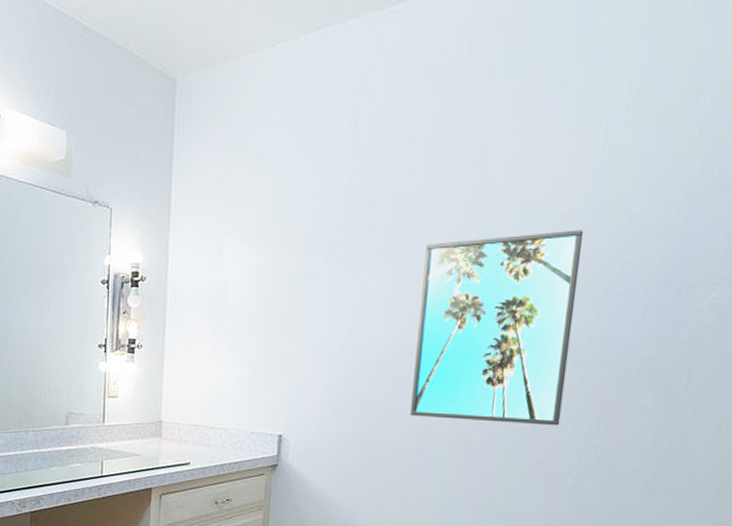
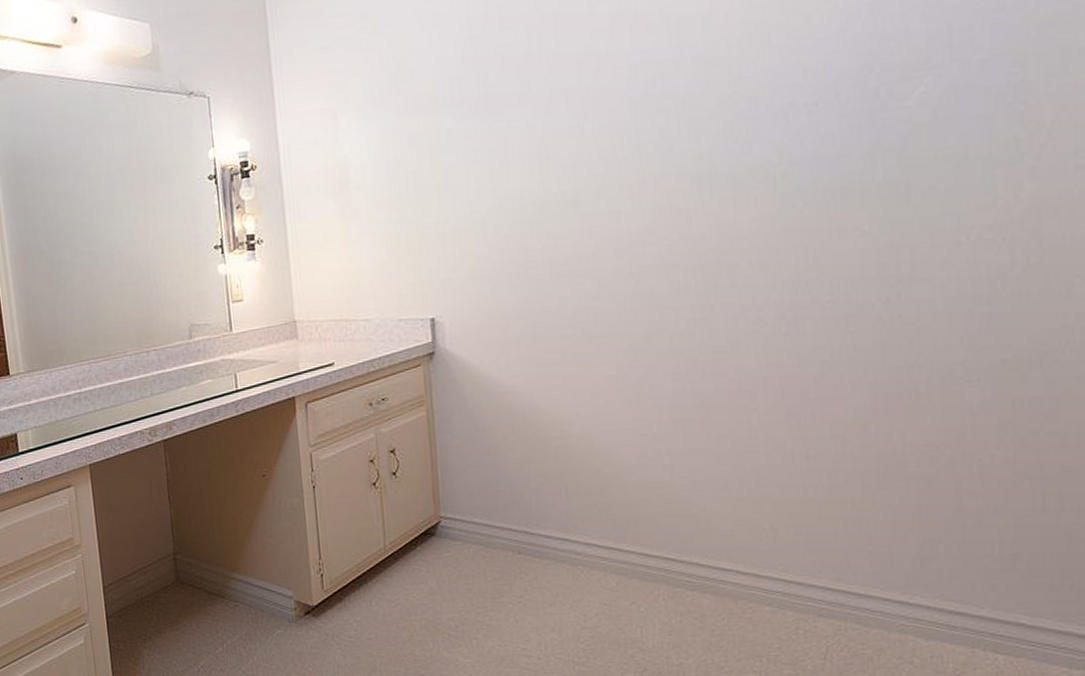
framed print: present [410,230,584,426] -> none [568,40,760,277]

